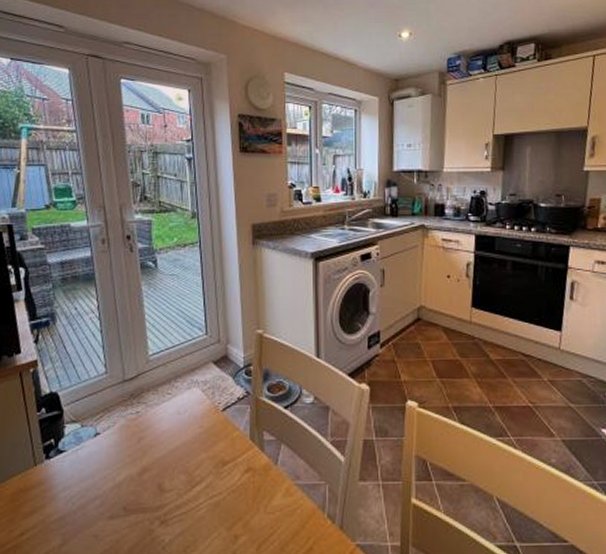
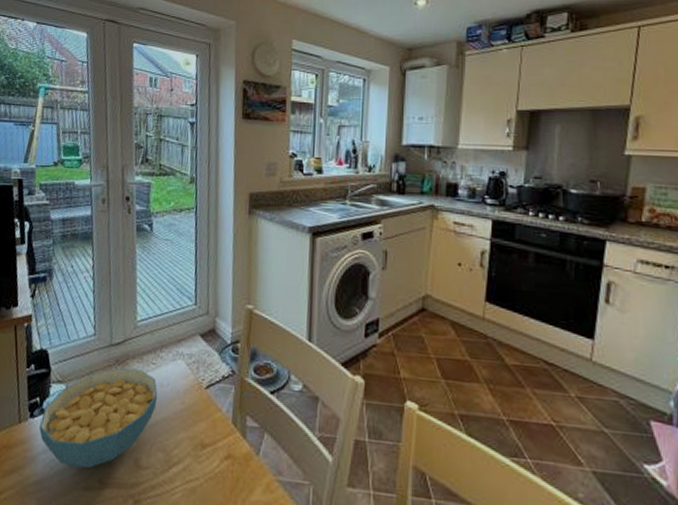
cereal bowl: none [57,400,176,500] -> present [39,367,158,469]

